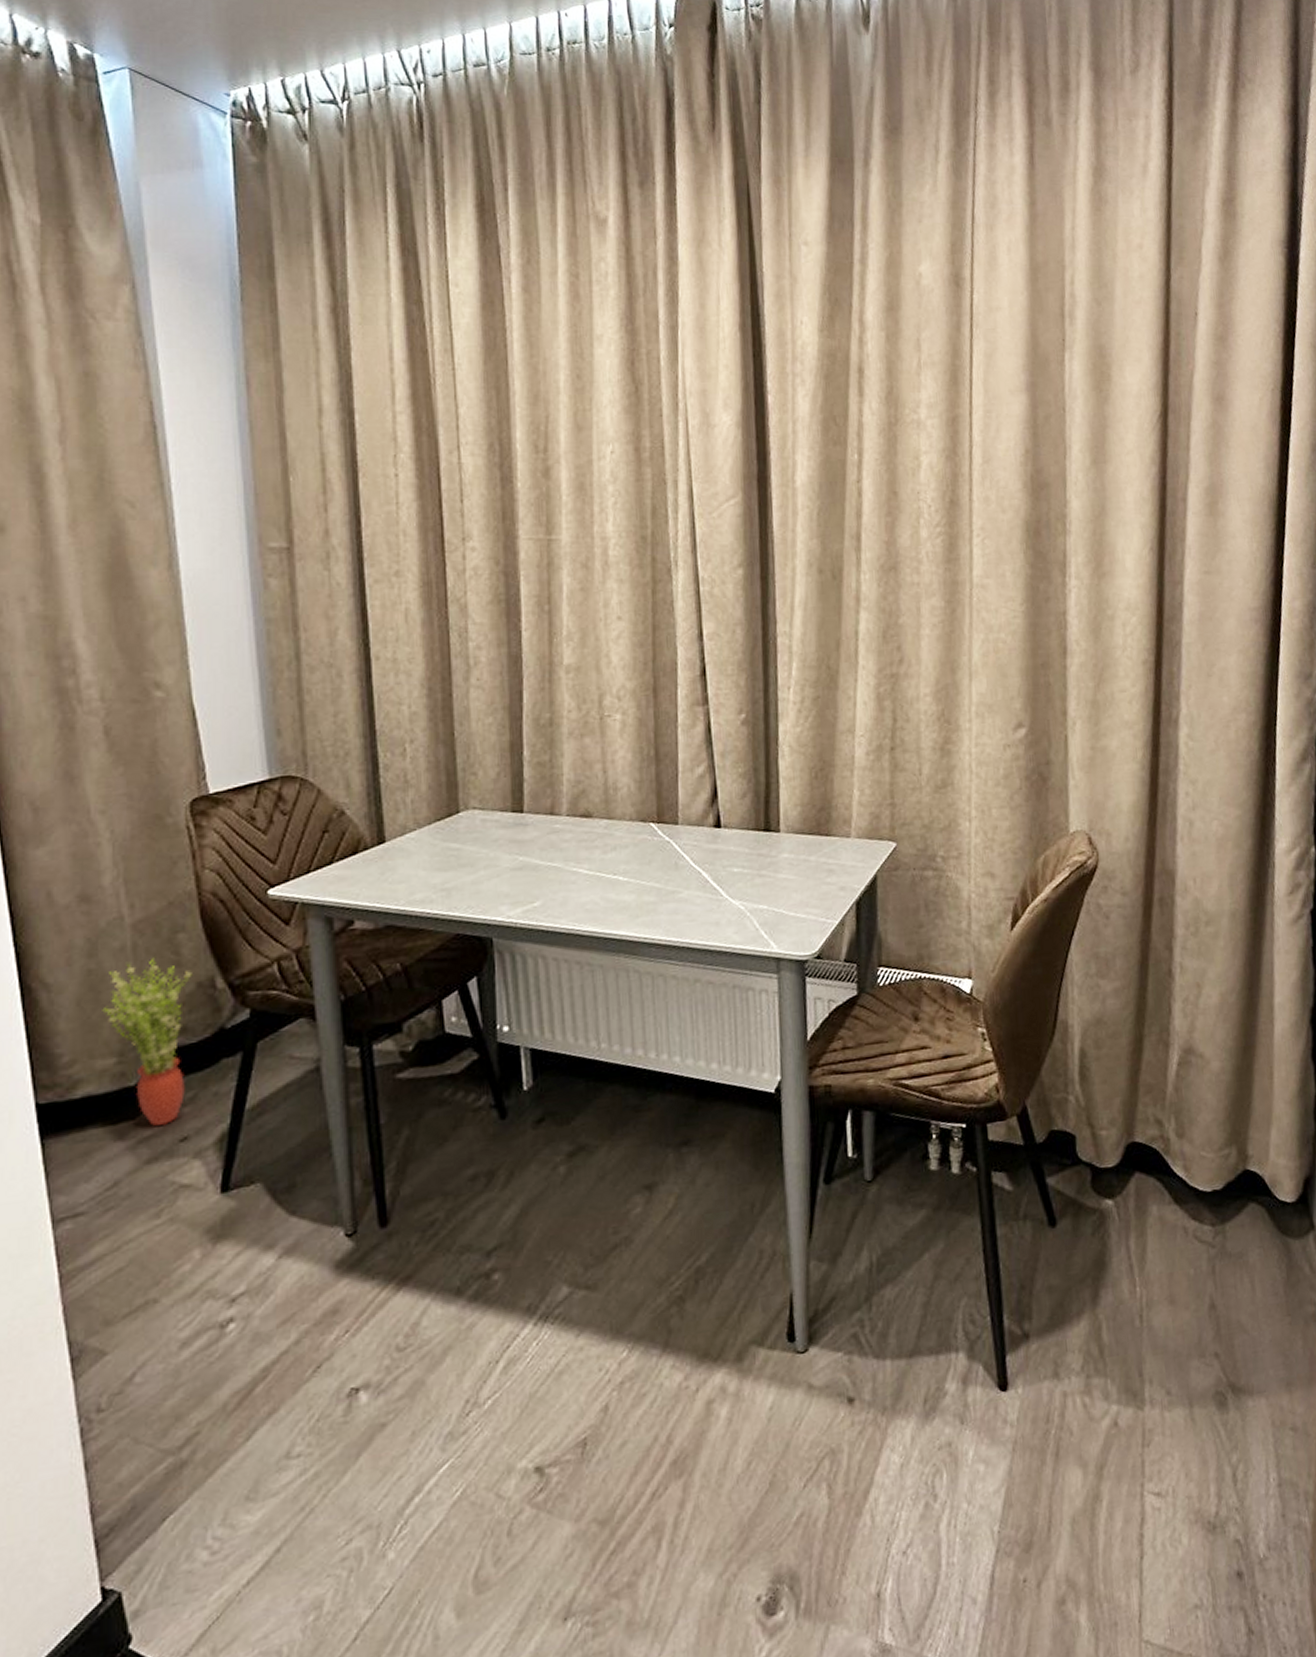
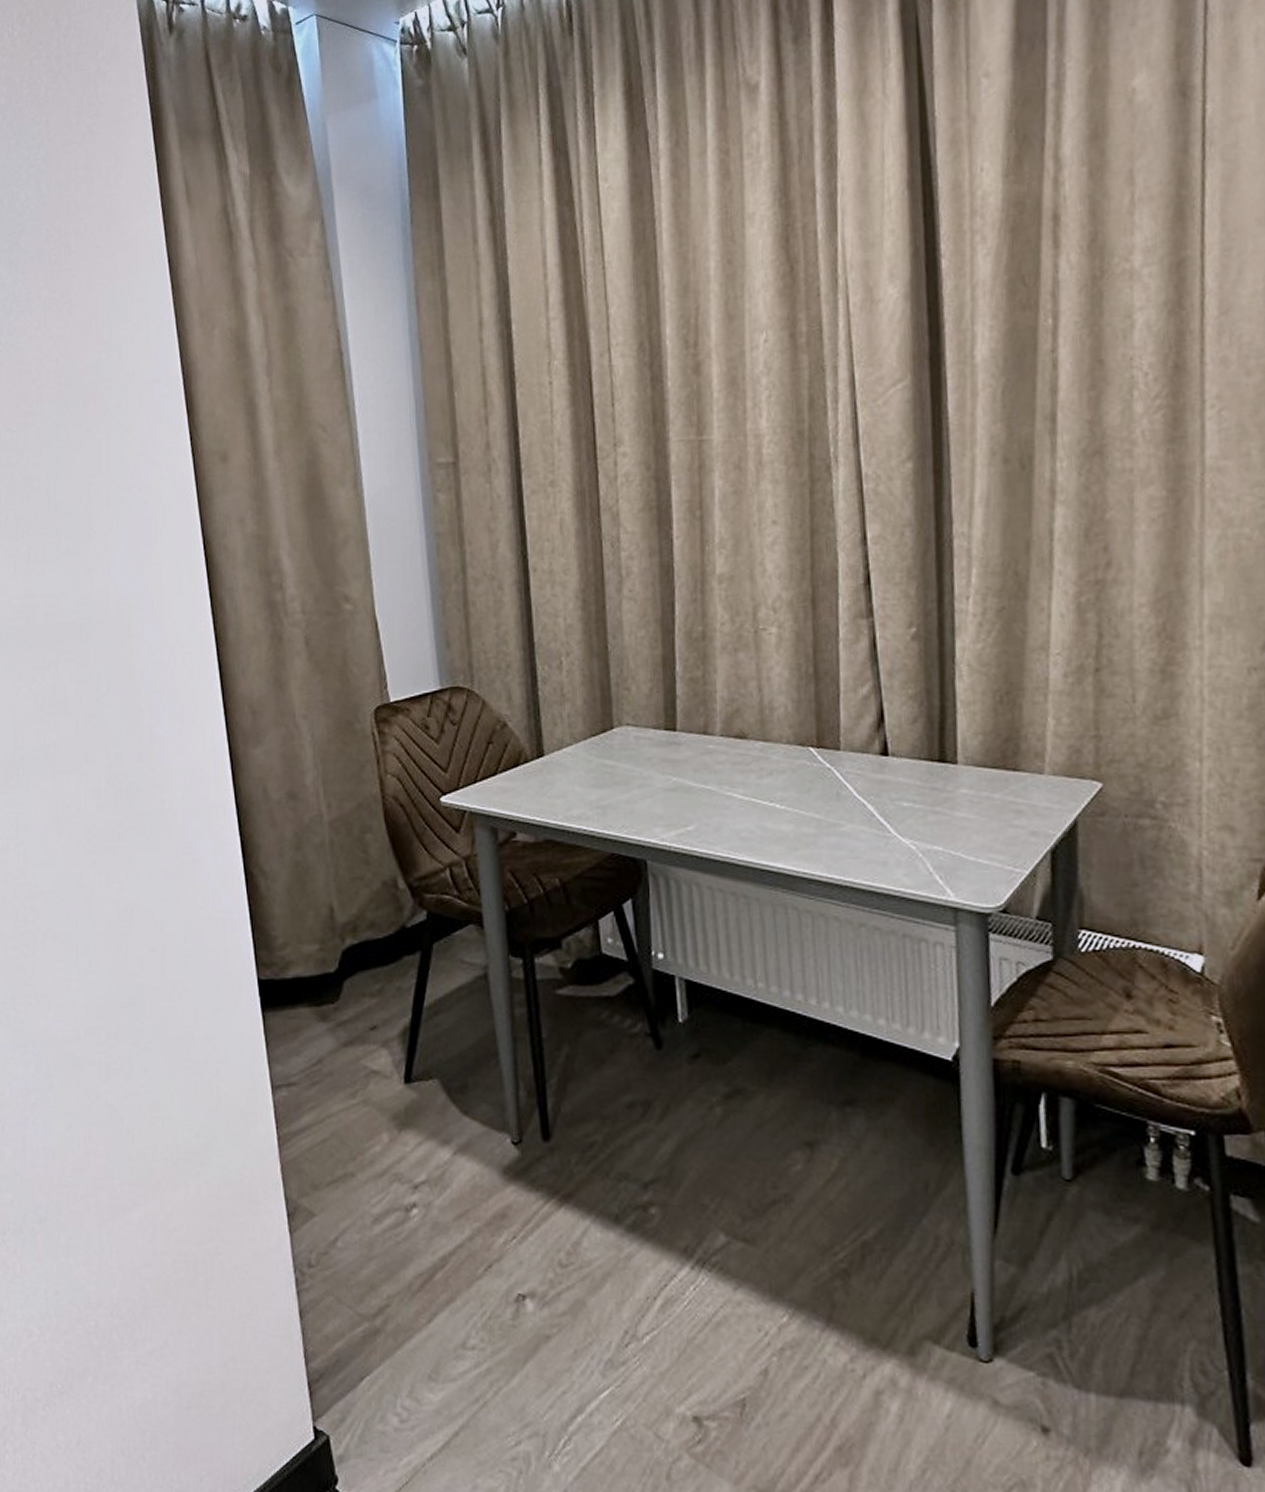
potted plant: present [102,957,192,1126] -> none [307,854,378,1013]

